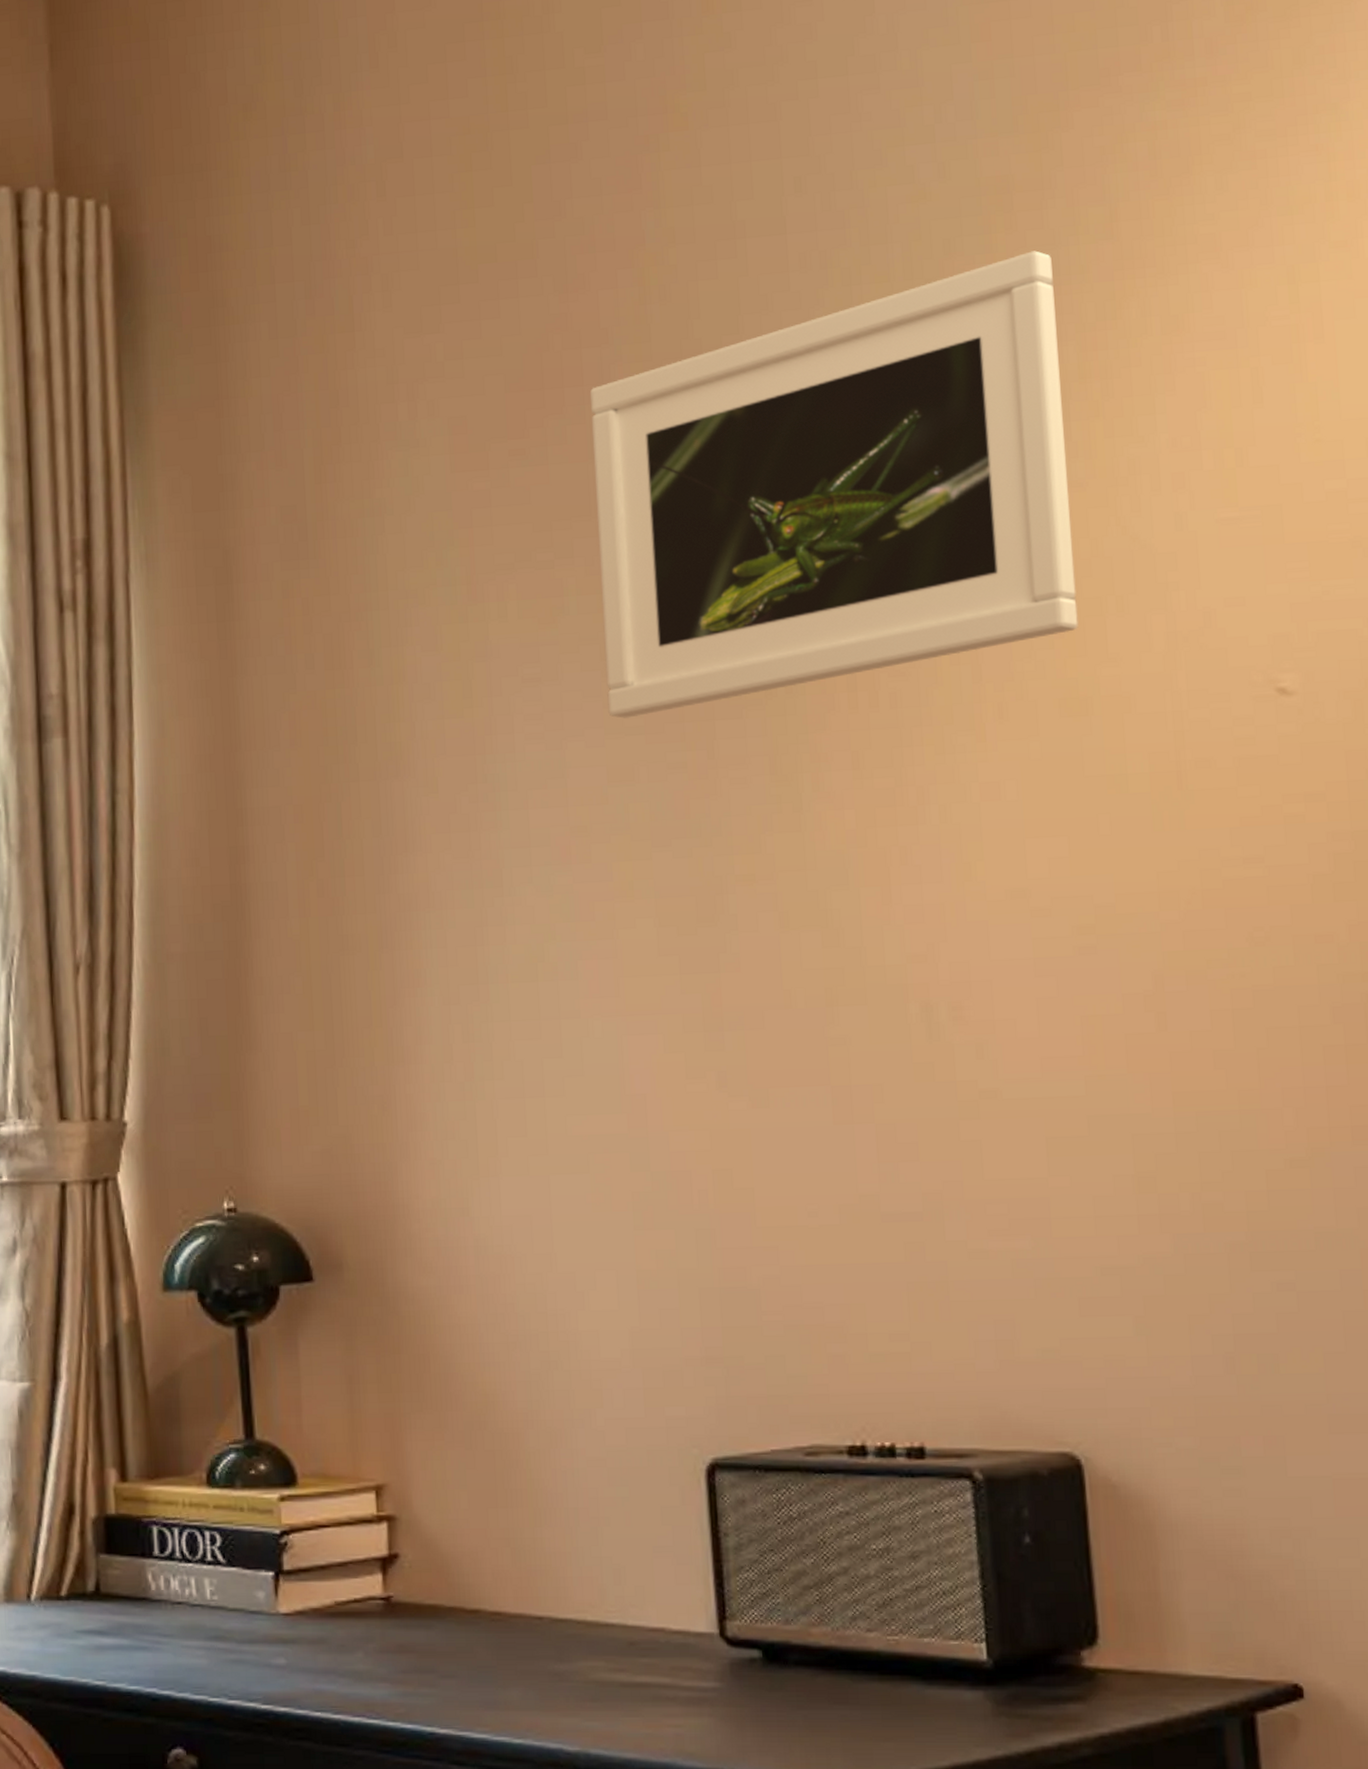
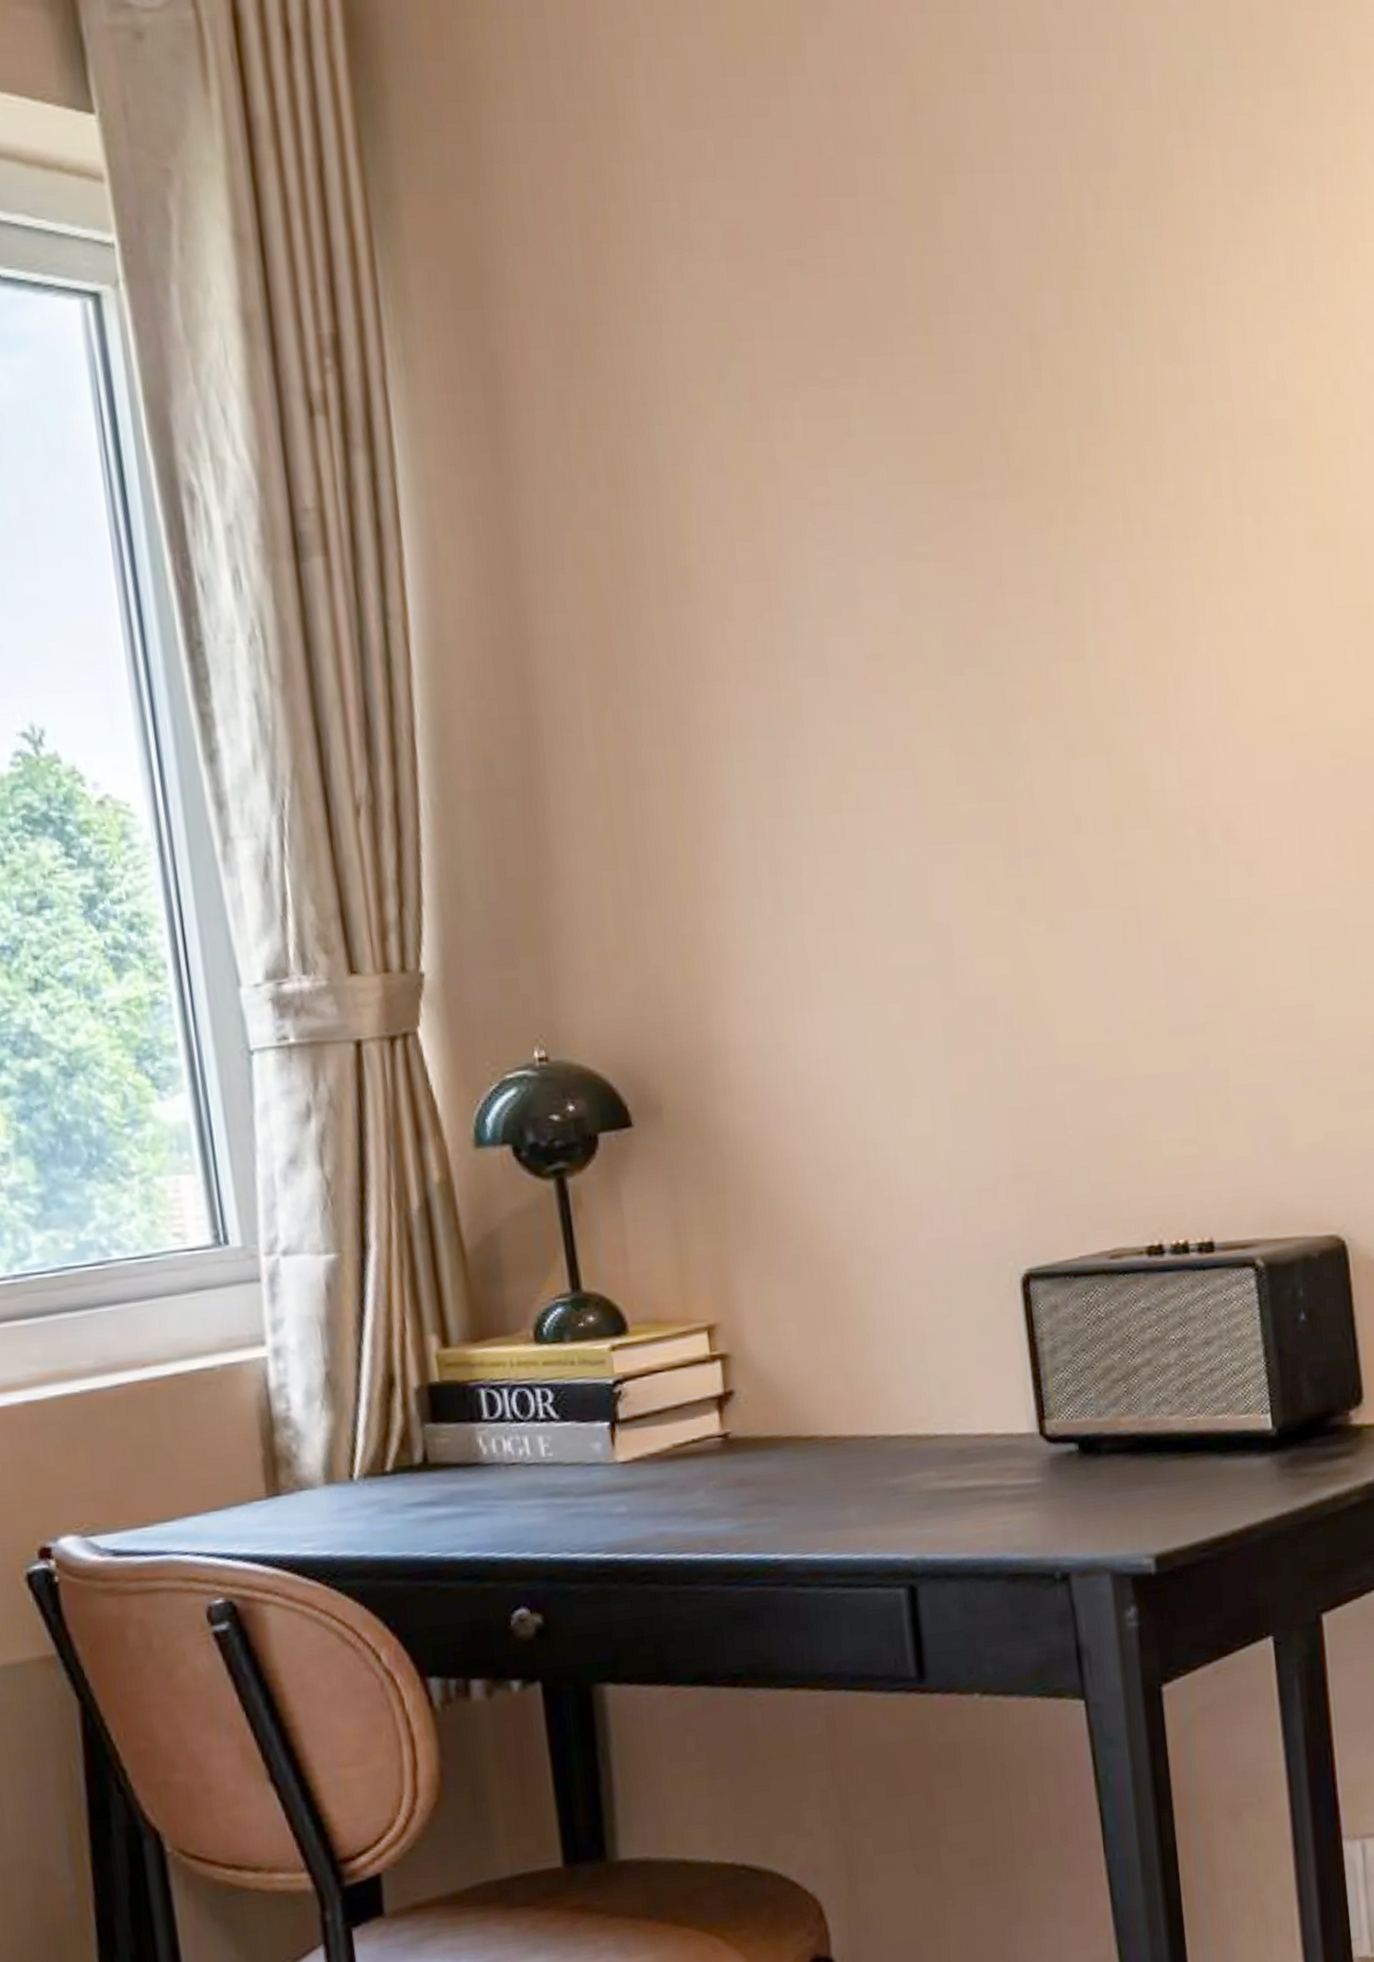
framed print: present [589,250,1079,718] -> none [865,89,1325,545]

